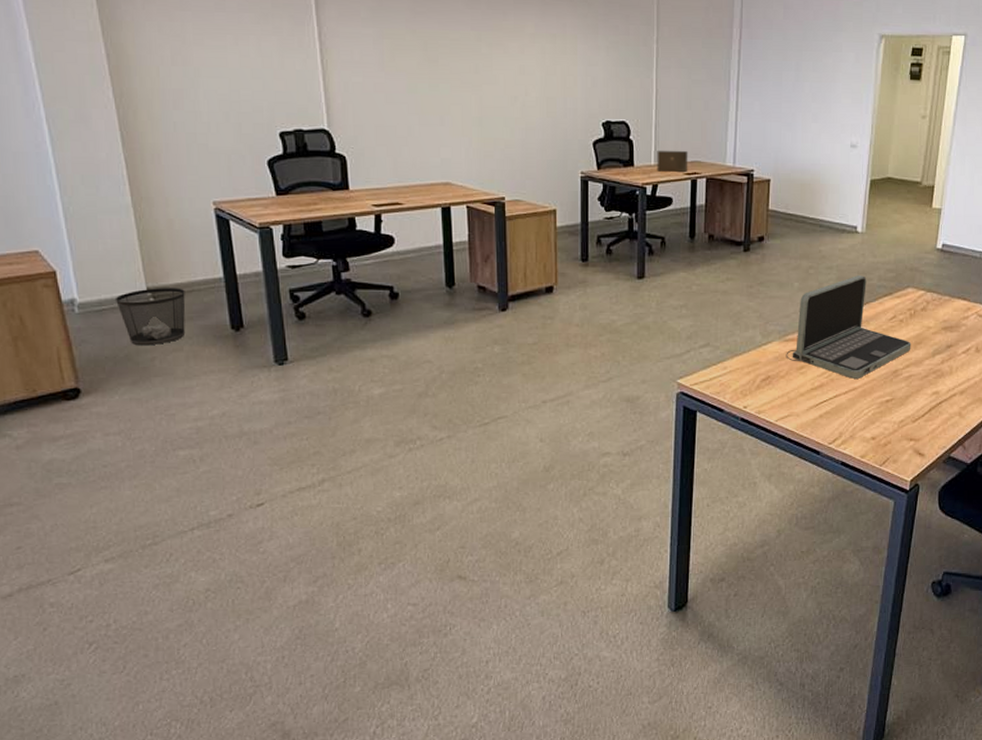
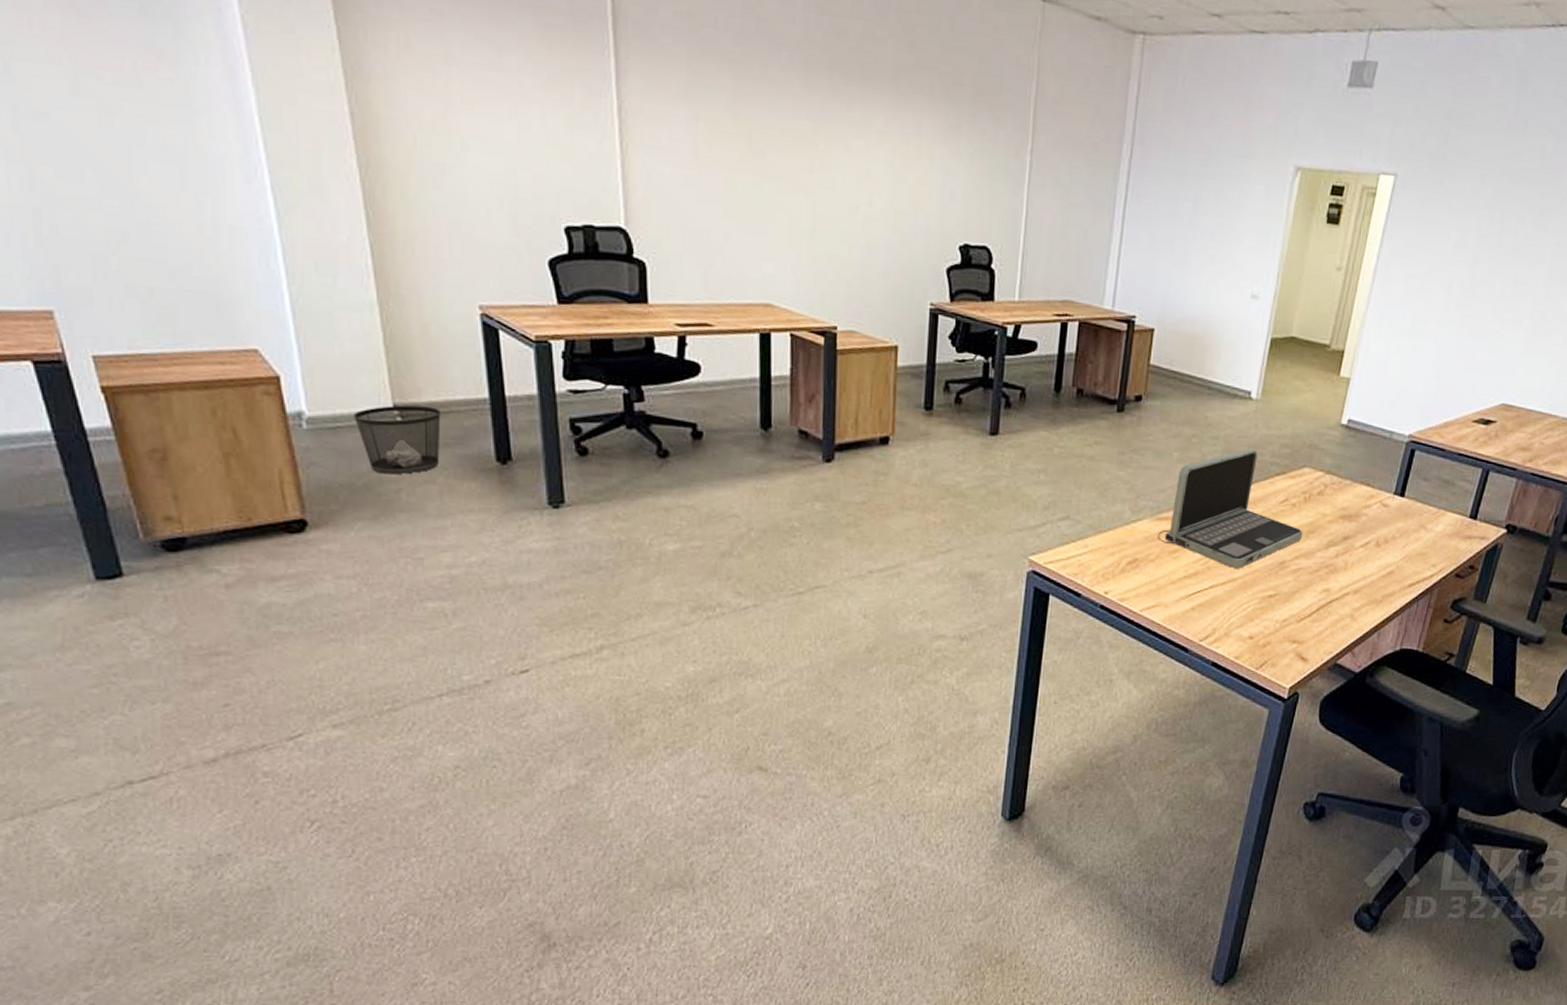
laptop: present [657,150,688,172] -> none [1021,283,1060,312]

